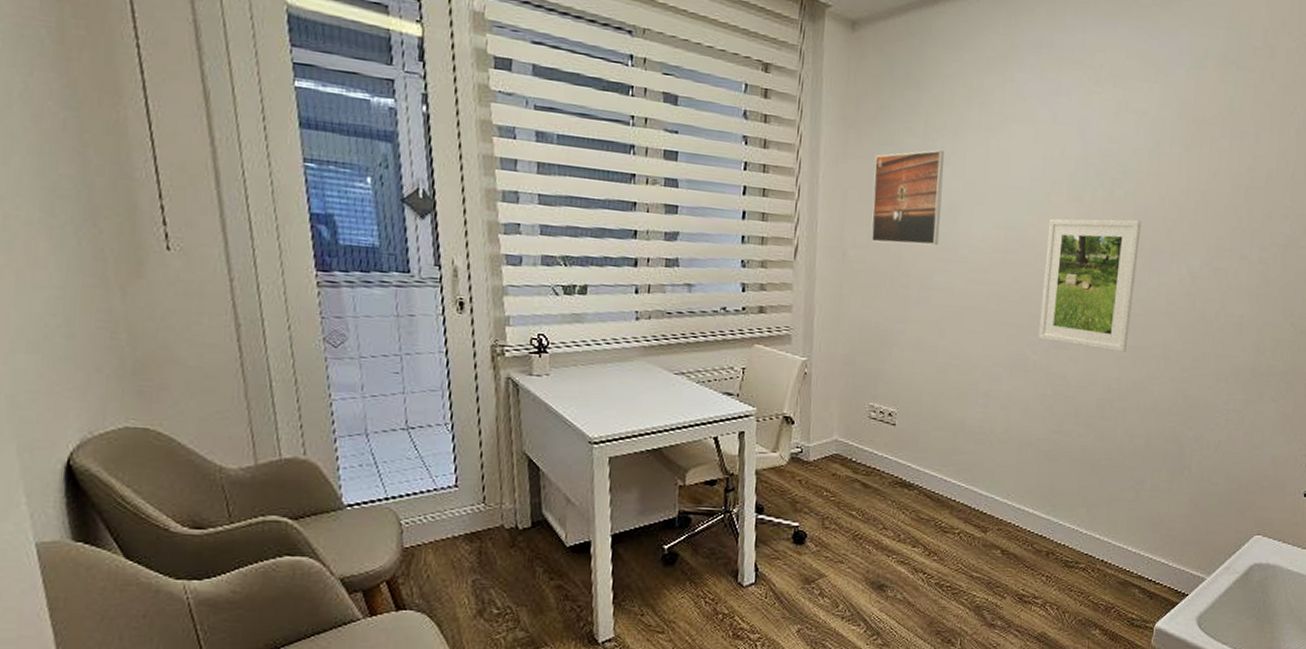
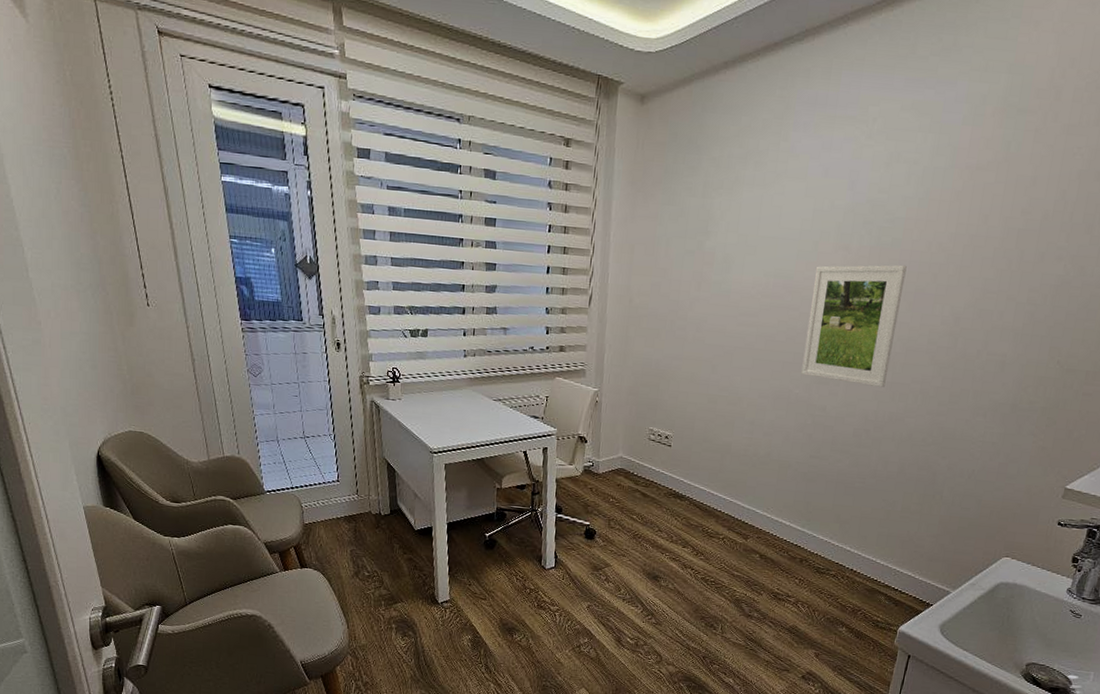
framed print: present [871,150,944,246] -> none [654,207,721,293]

